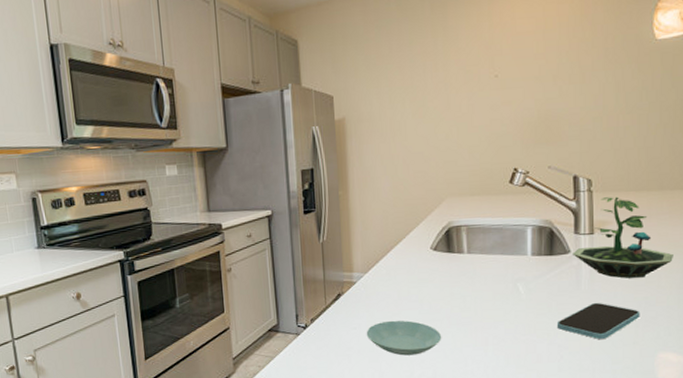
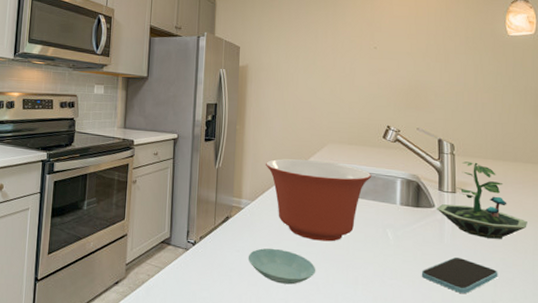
mixing bowl: none [377,218,499,306] -> present [266,158,372,242]

